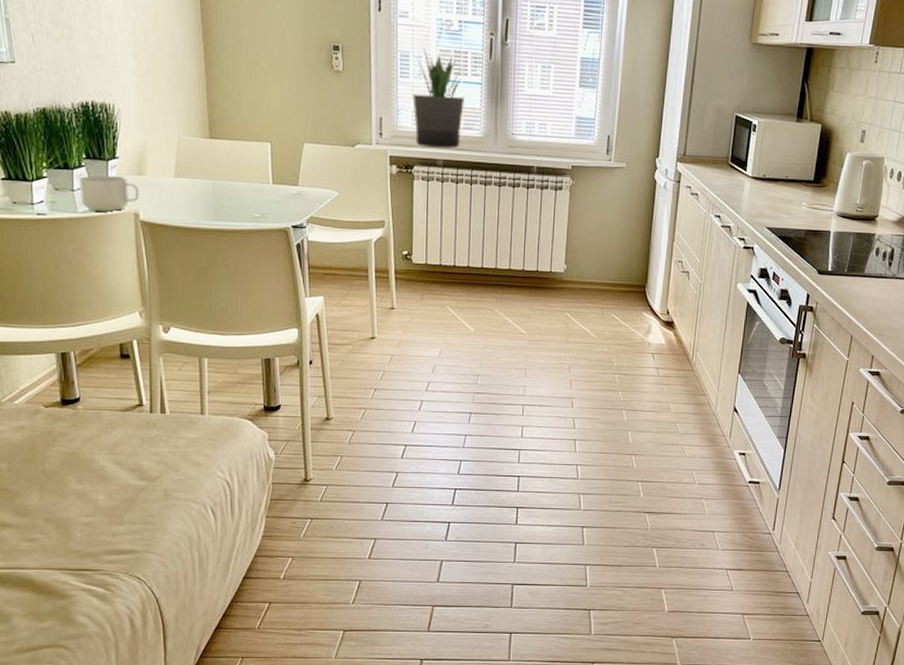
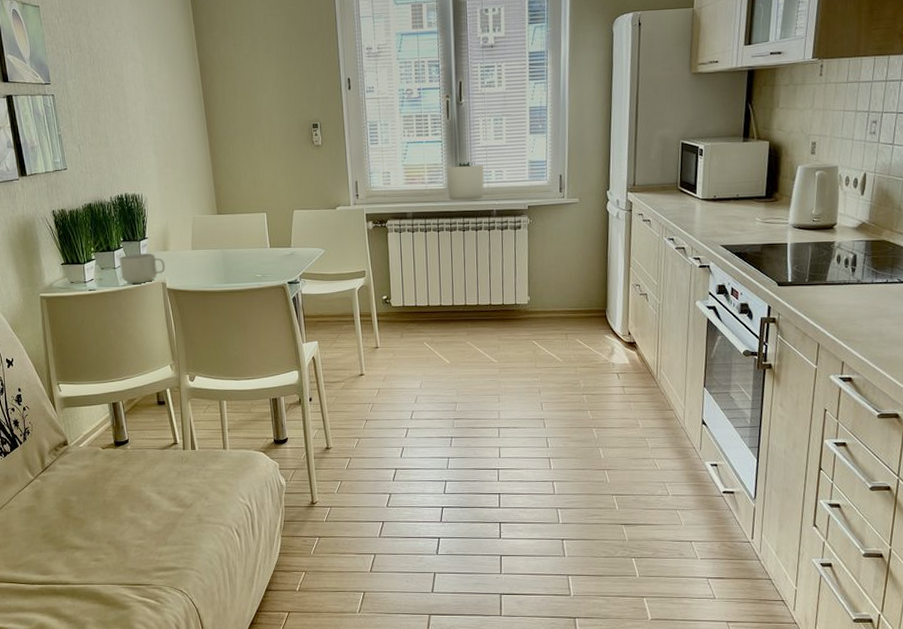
planter: present [413,47,465,149] -> none [382,116,427,203]
planter: none [485,109,527,154] -> present [447,161,484,201]

